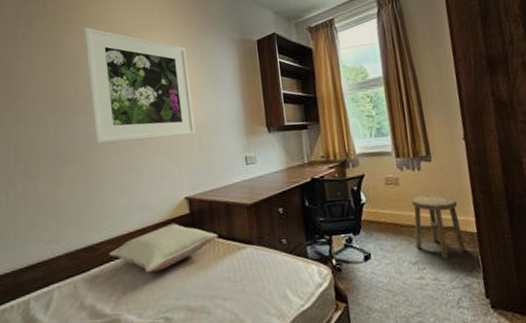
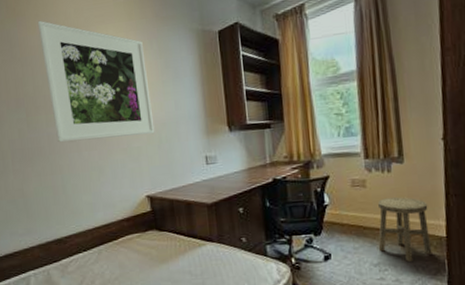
pillow: present [109,223,218,272] -> none [77,219,179,264]

